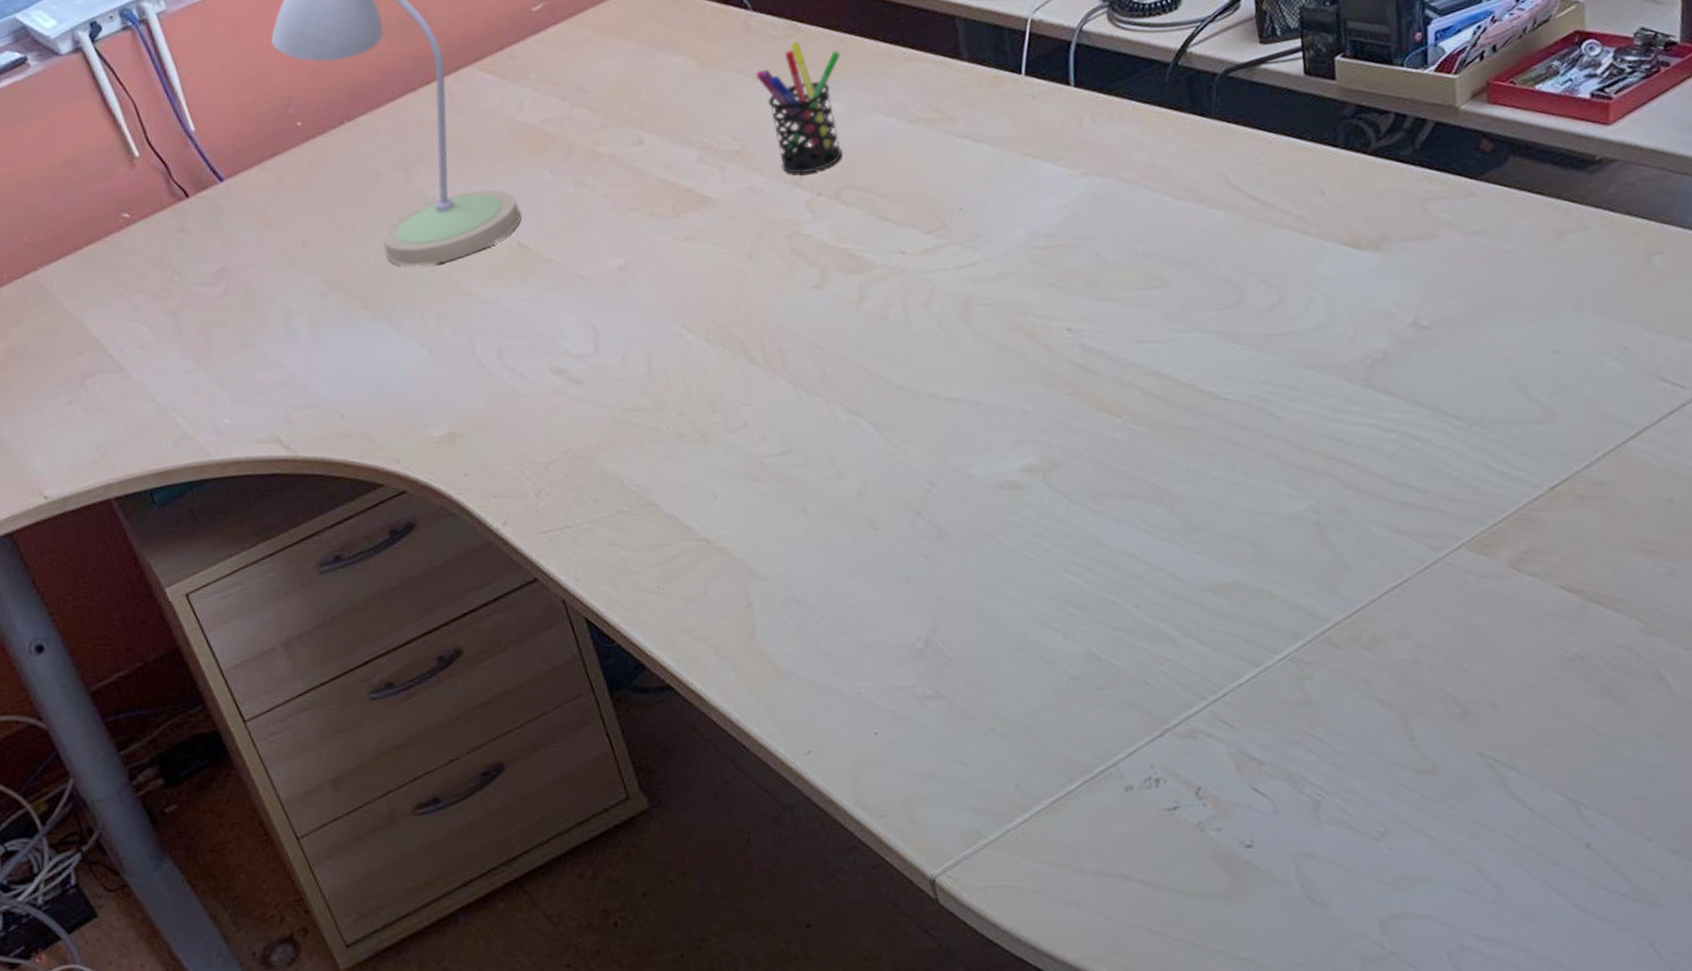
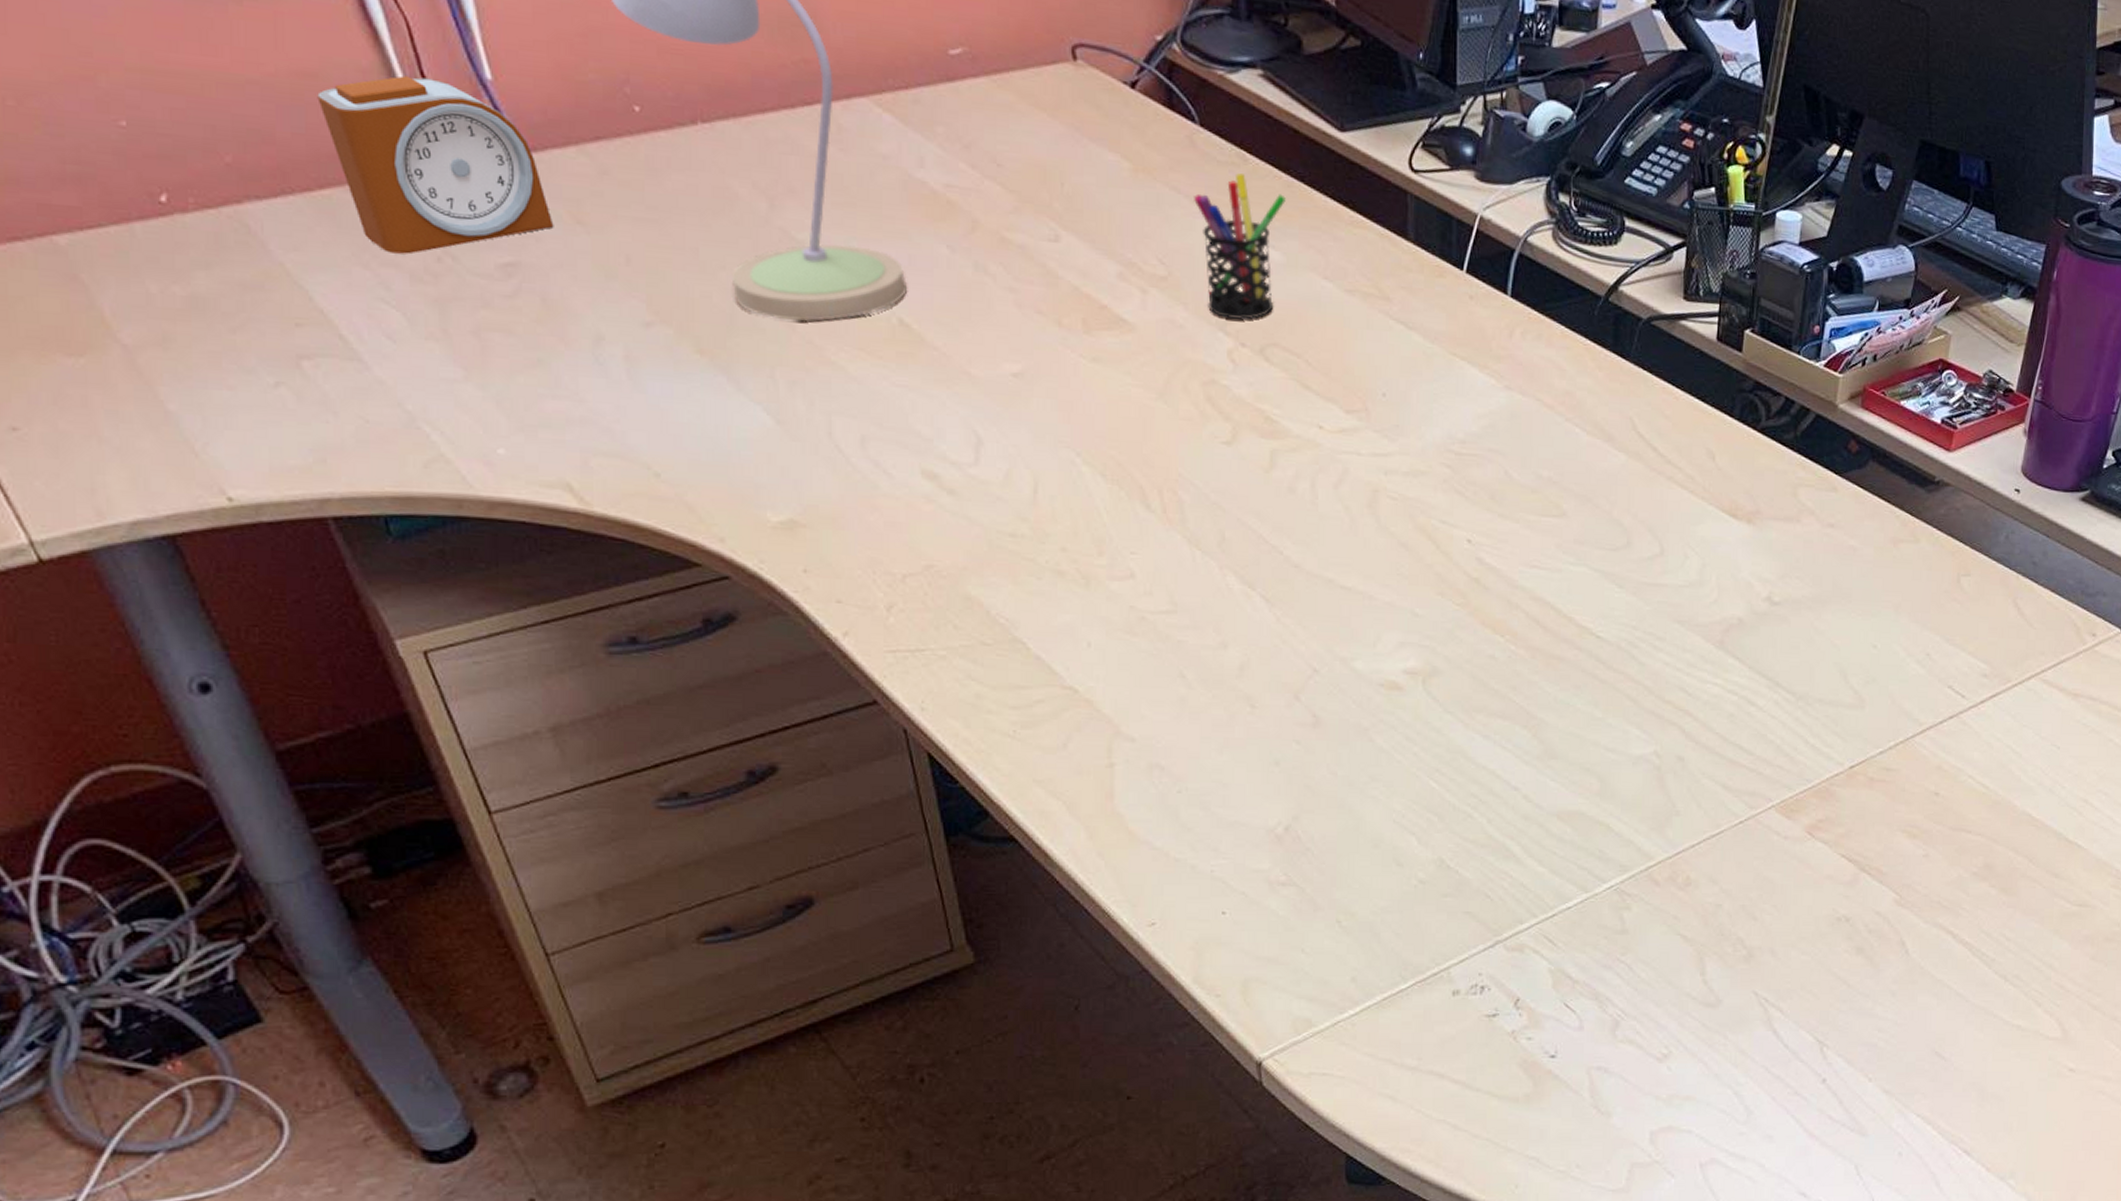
alarm clock: none [80,141,249,283] -> present [317,75,554,254]

